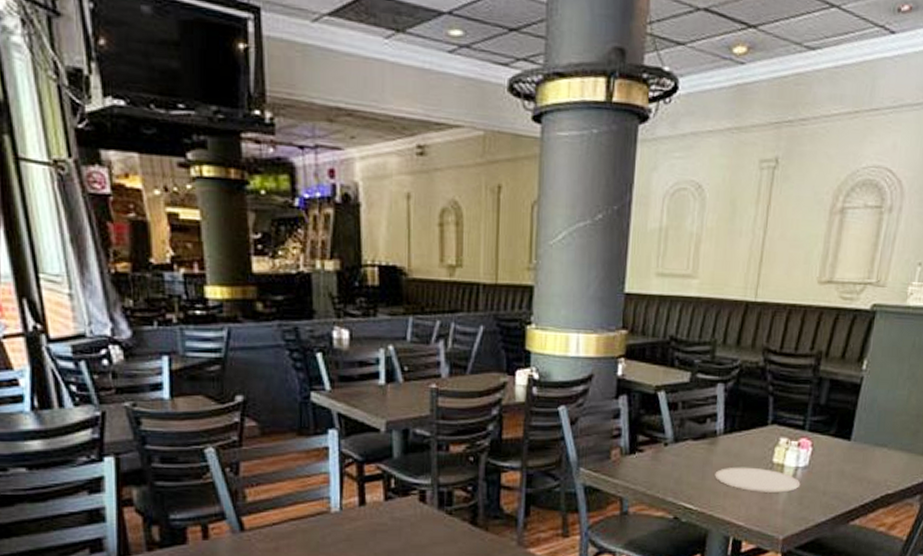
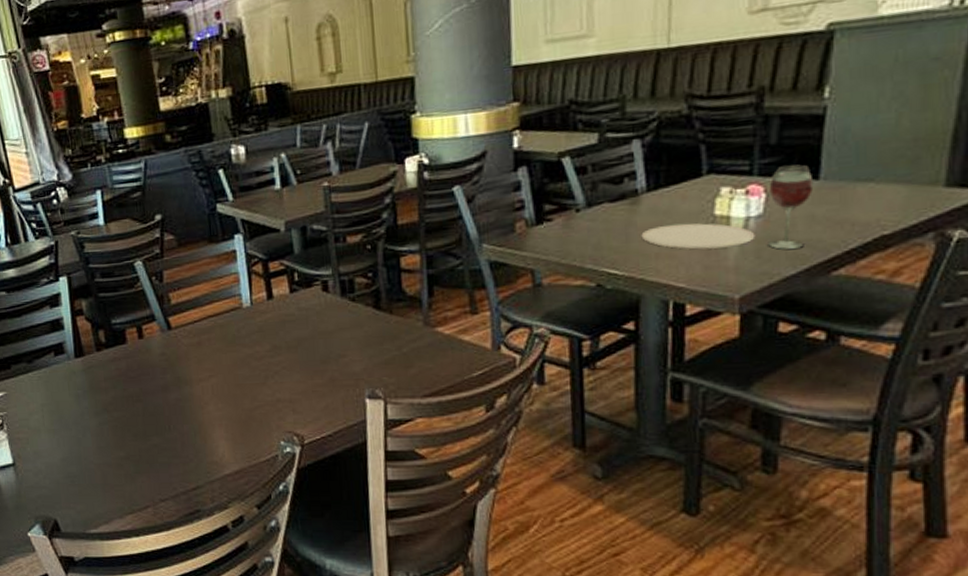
wineglass: none [808,425,847,499] -> present [768,164,814,250]

